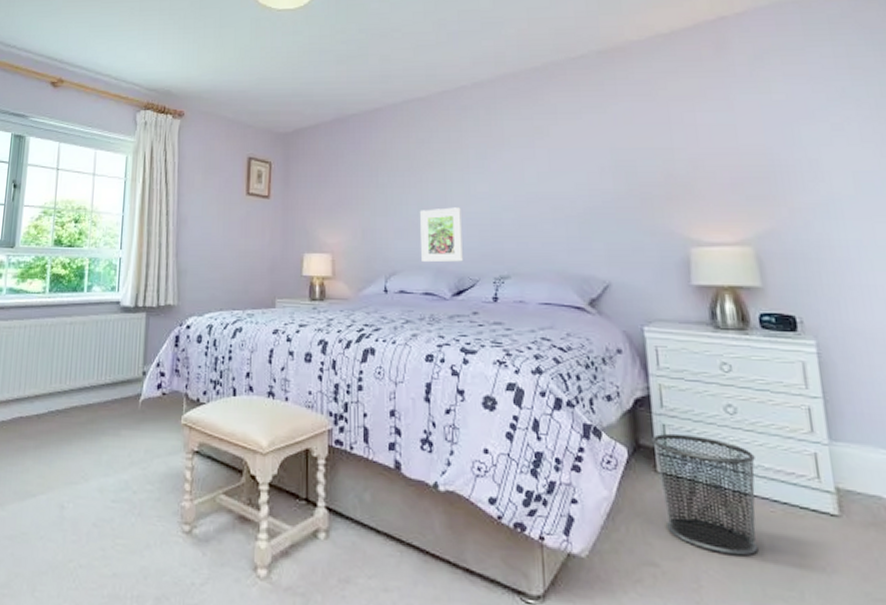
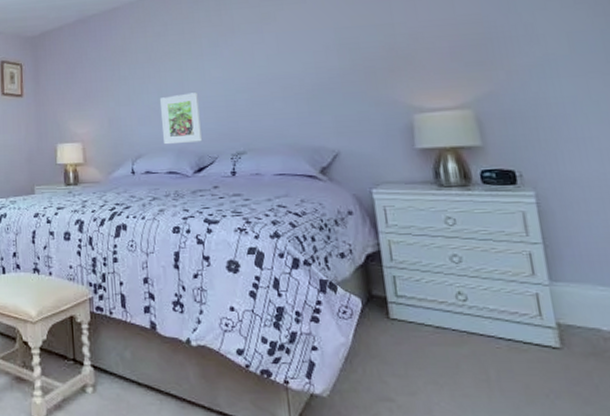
waste bin: present [652,433,758,556] -> none [384,283,486,389]

